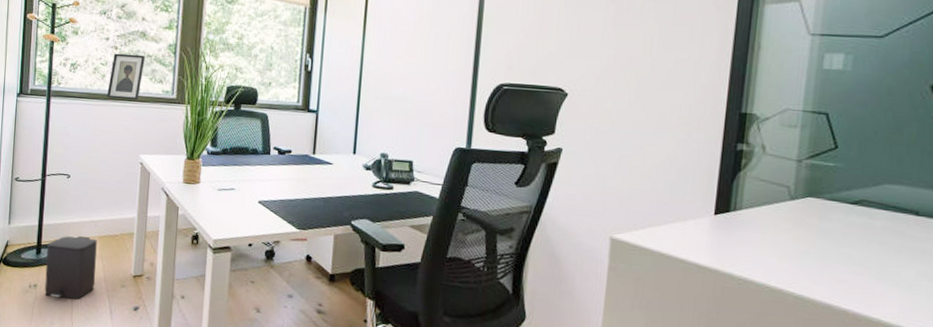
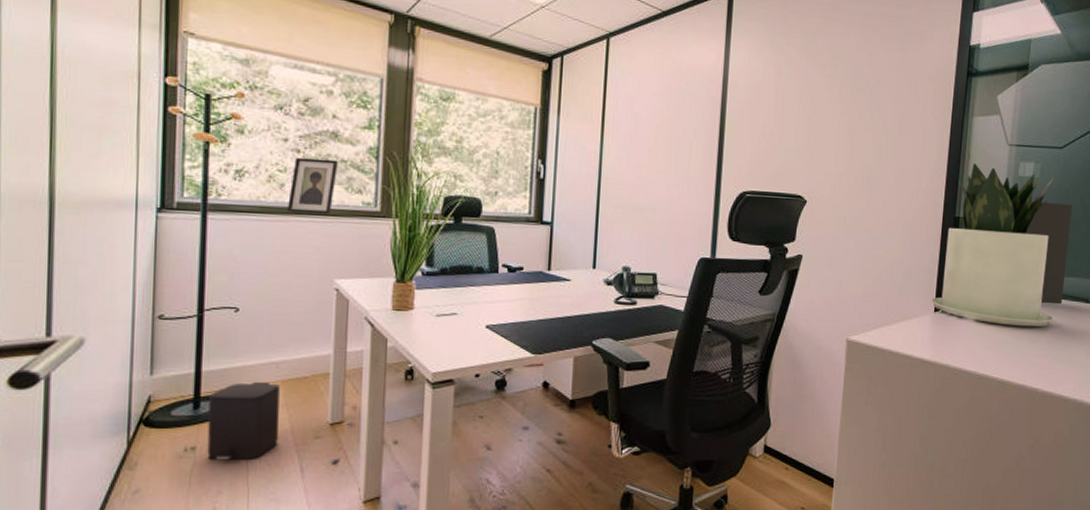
planter: none [711,55,871,239] -> present [931,163,1054,327]
binder: none [832,97,897,216] -> present [1025,201,1073,305]

